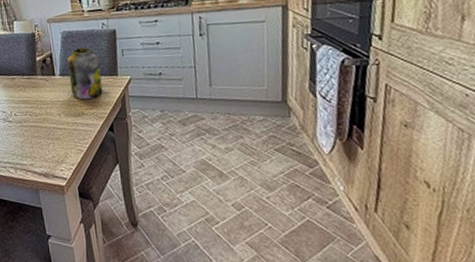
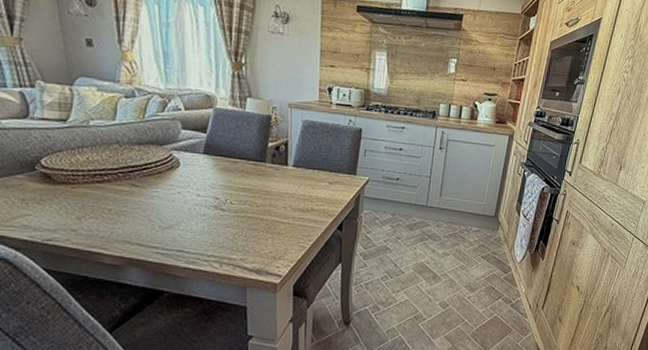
jar: present [67,47,103,100] -> none [303,140,340,196]

